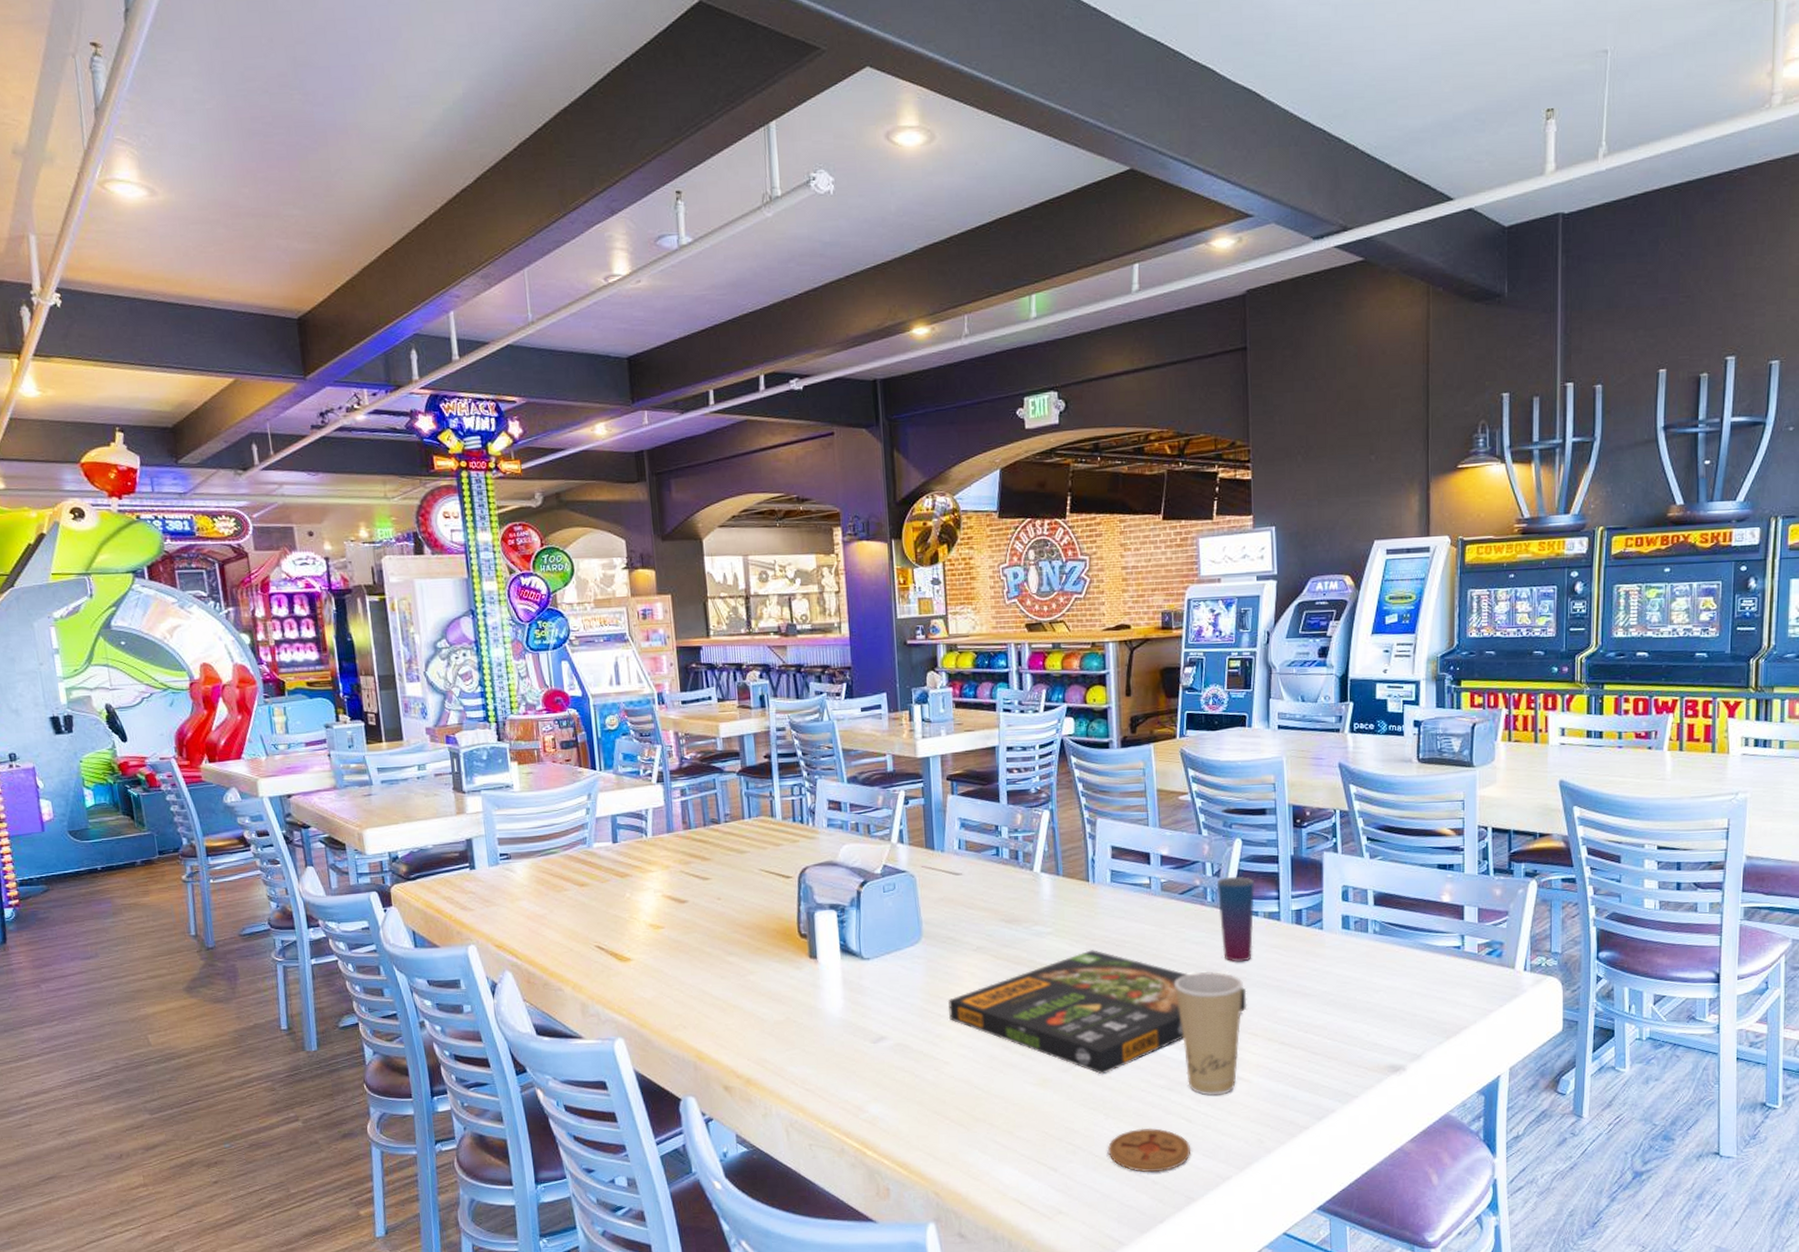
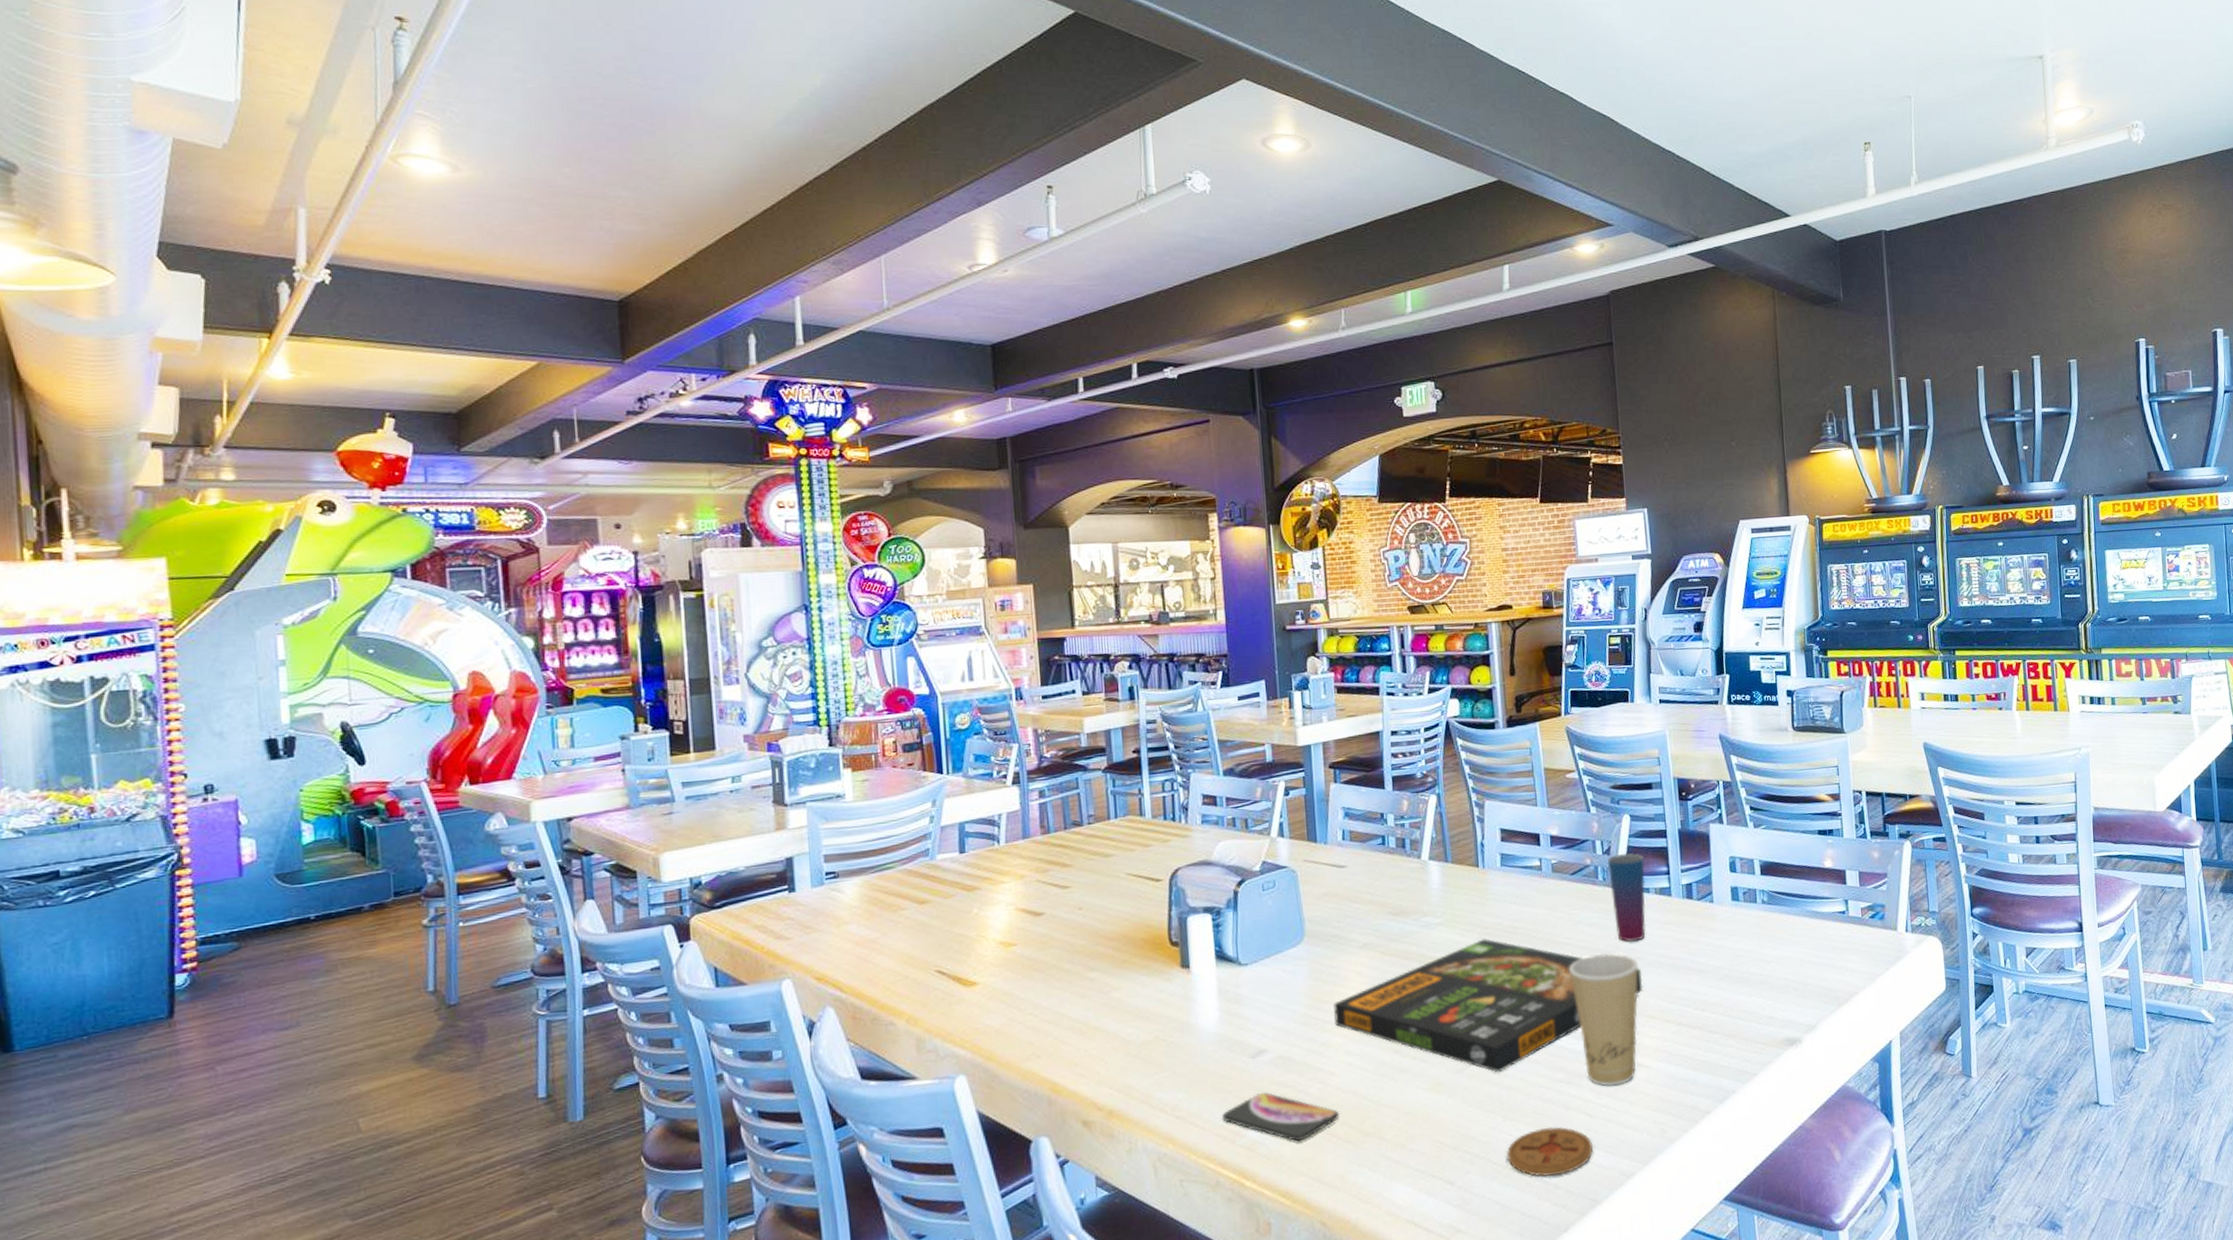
smartphone: none [846,1075,952,1121] -> present [1222,1092,1339,1142]

